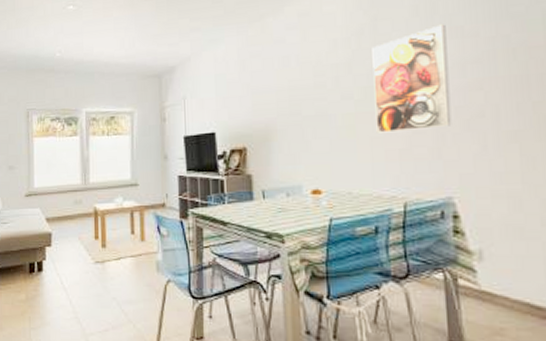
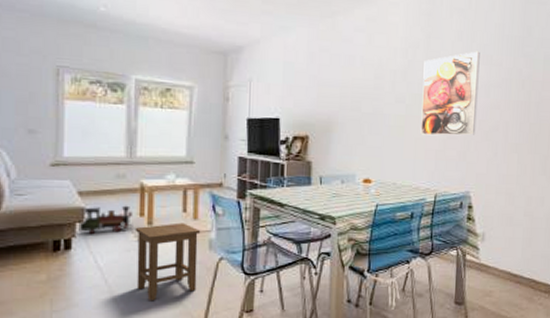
toy train: none [47,229,90,257] -> present [78,205,133,234]
stool: none [91,244,148,323] -> present [135,222,200,301]

